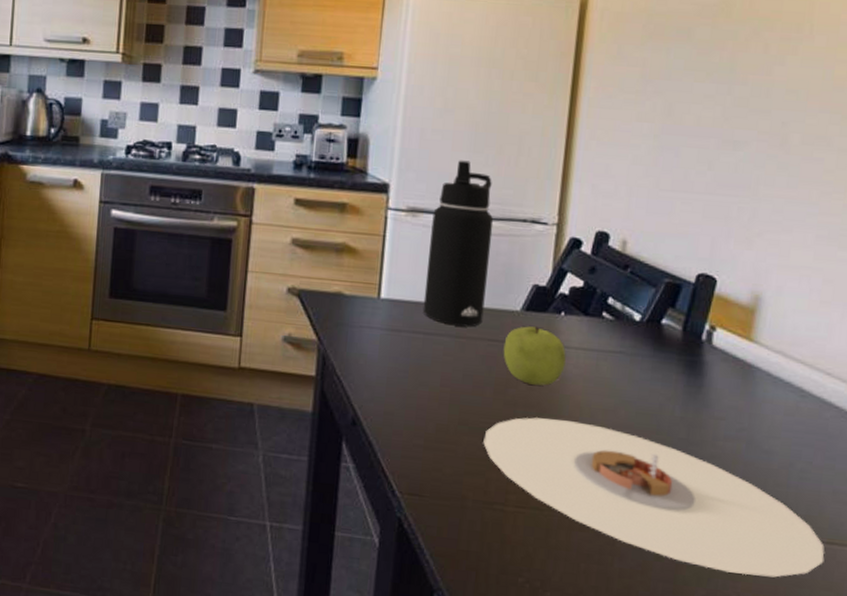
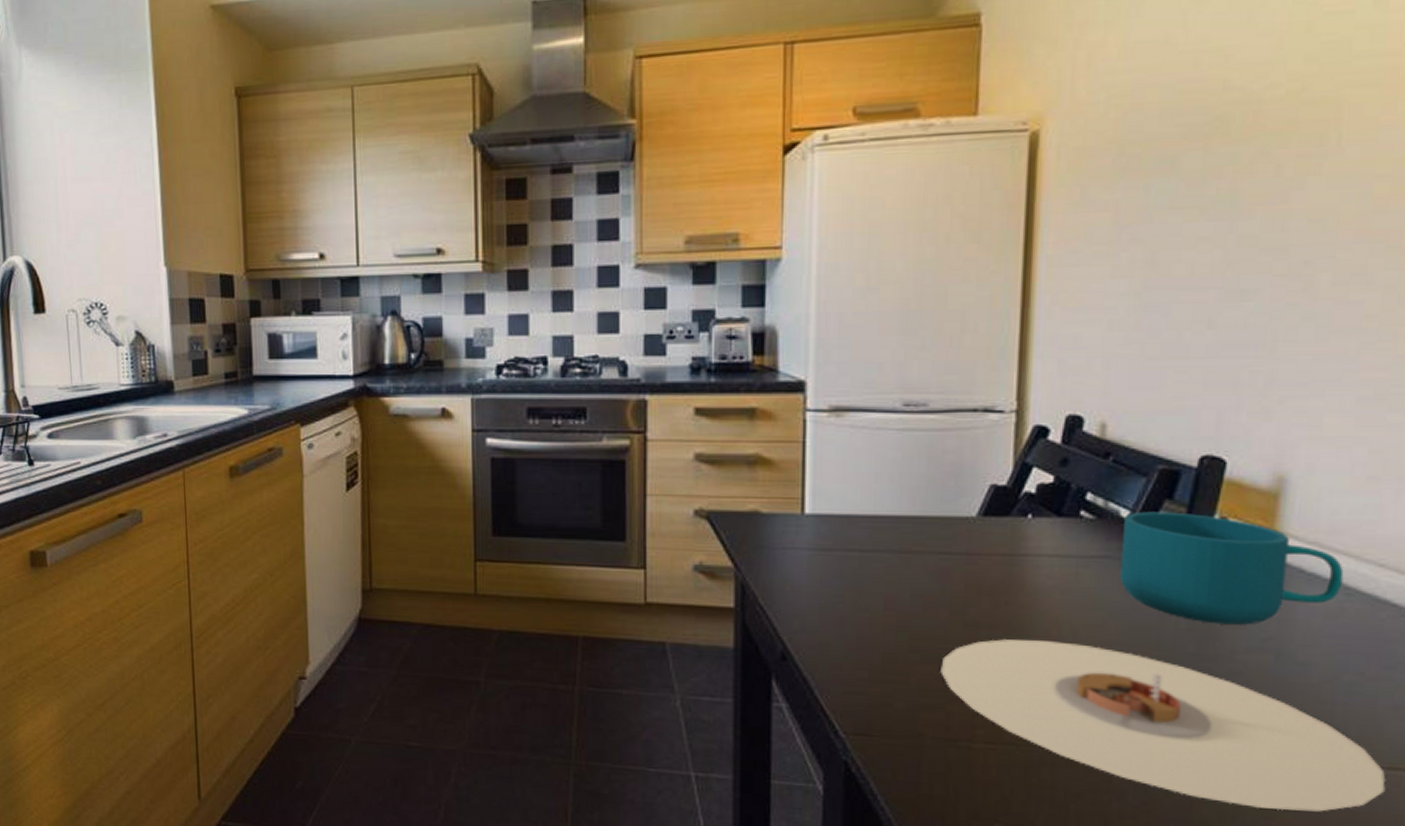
water bottle: present [422,160,494,327] -> none [856,345,937,540]
fruit: present [503,326,566,386] -> none [958,534,1037,602]
cup: none [630,316,801,417] -> present [1119,511,1344,625]

